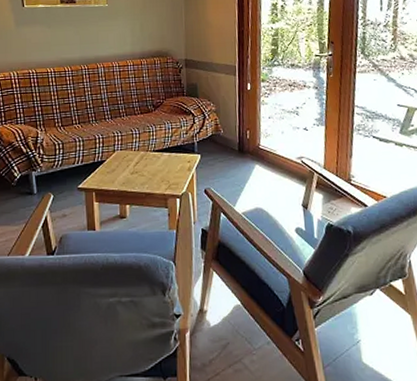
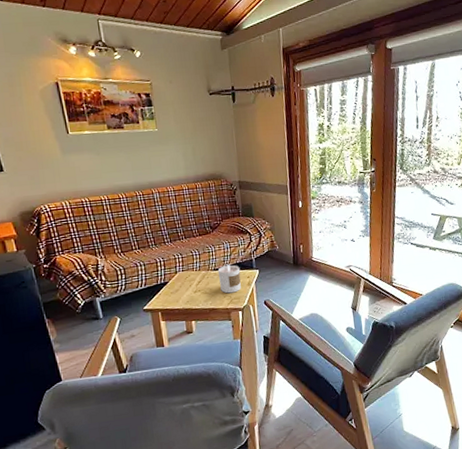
candle: none [157,146,181,178] -> present [217,264,241,294]

